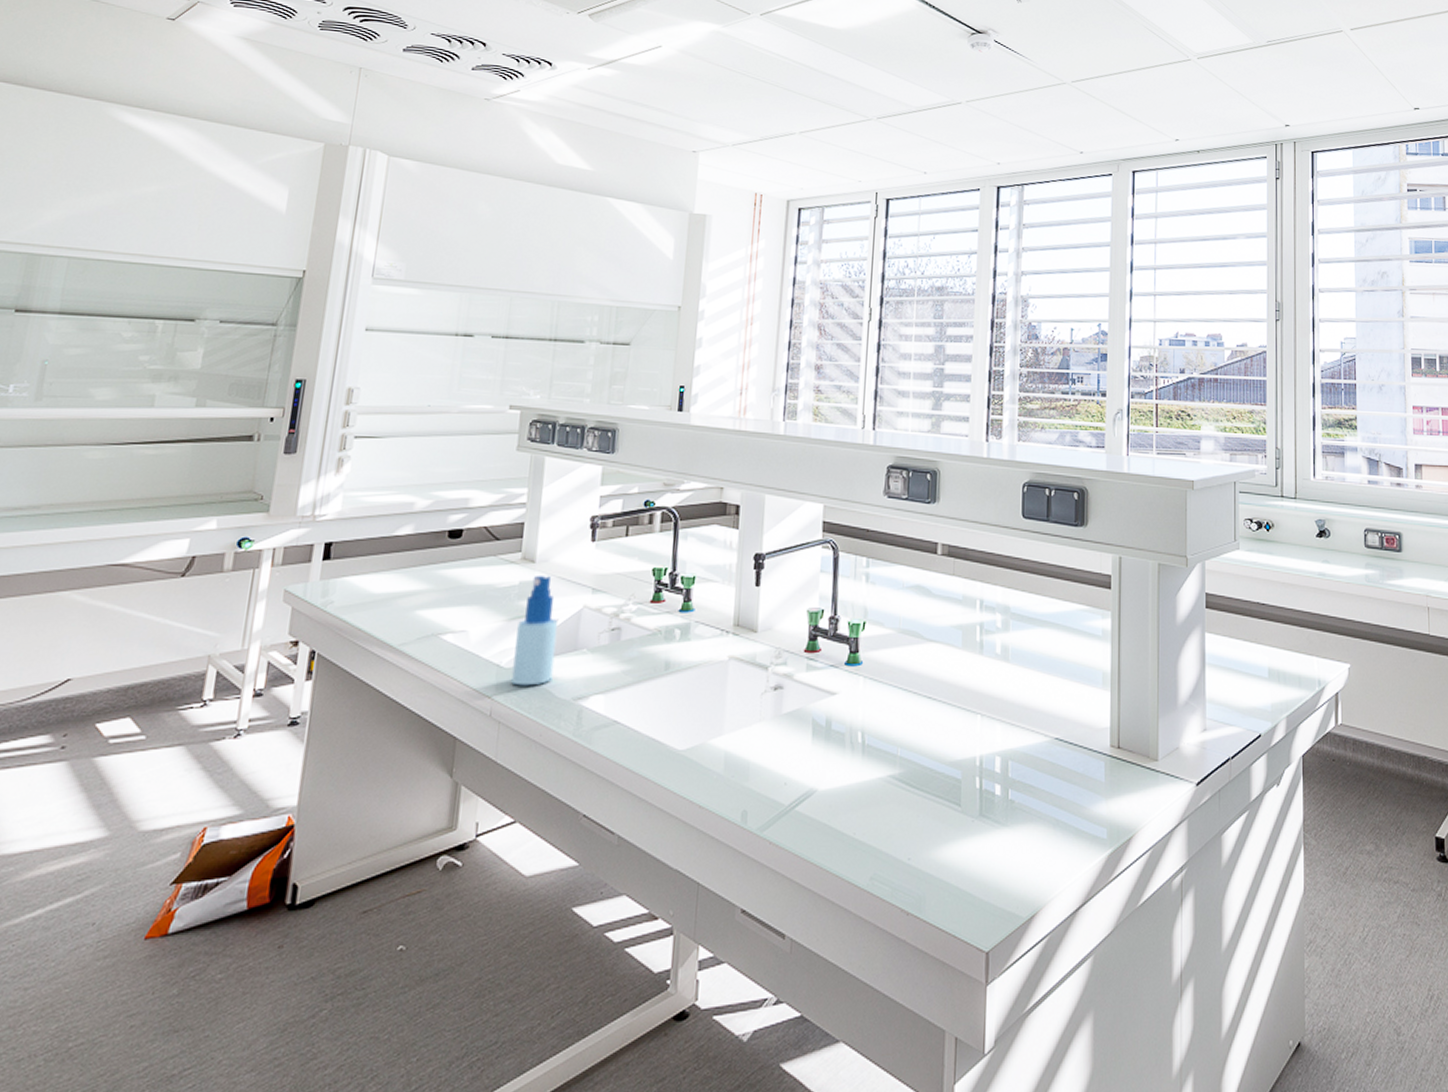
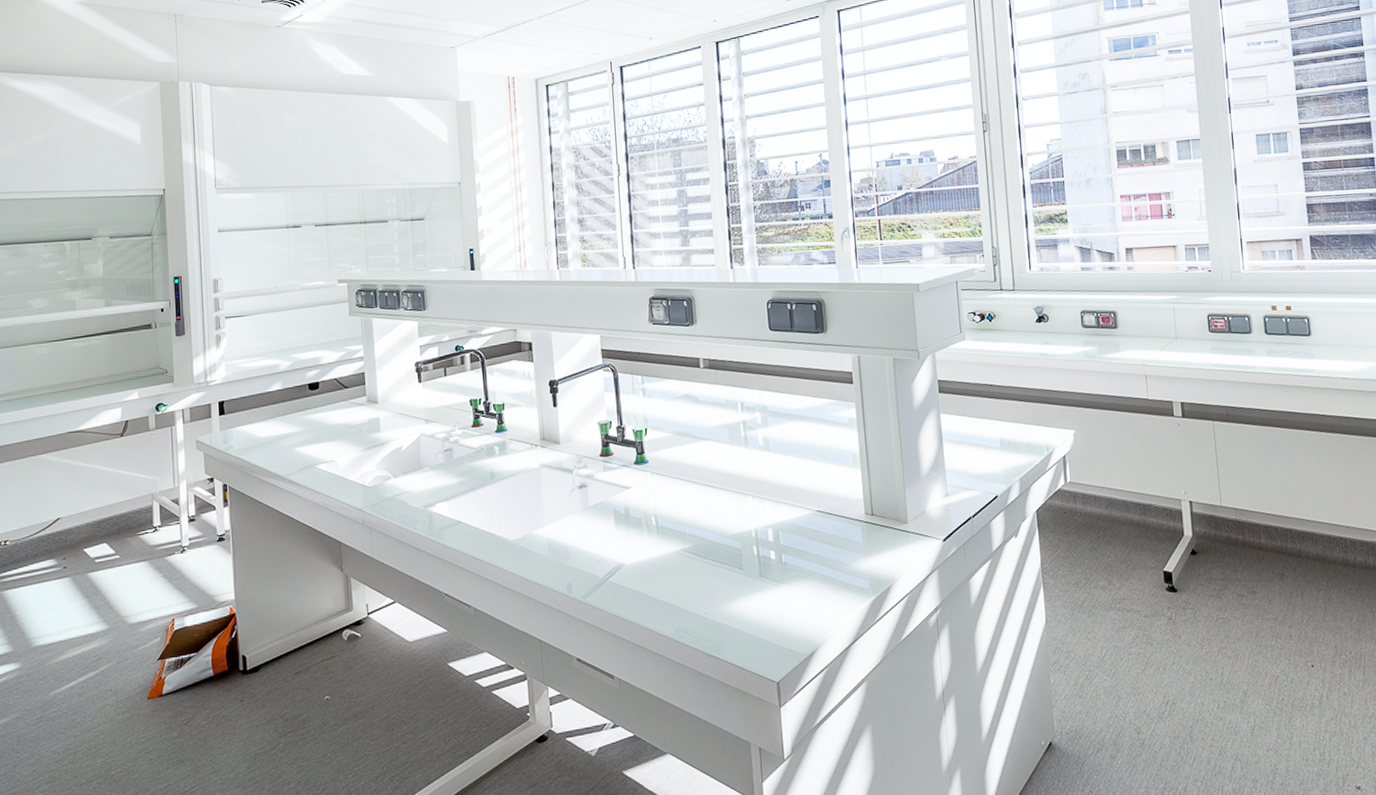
spray bottle: present [511,575,558,686] -> none [372,412,406,500]

